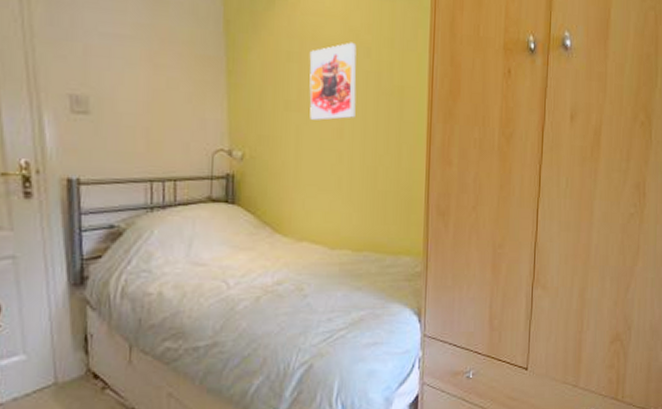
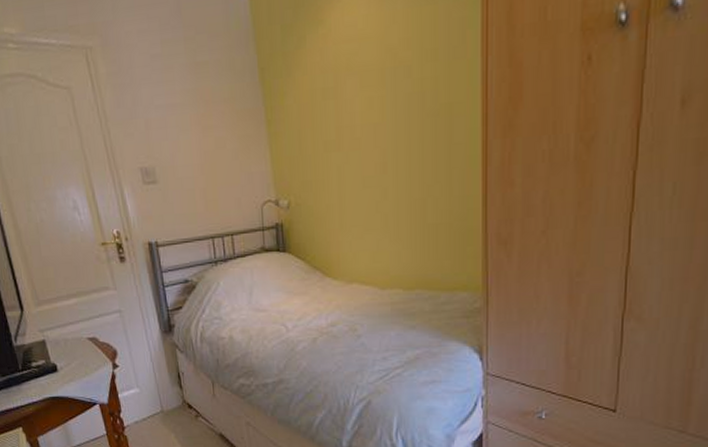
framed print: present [309,42,357,121] -> none [345,63,398,158]

